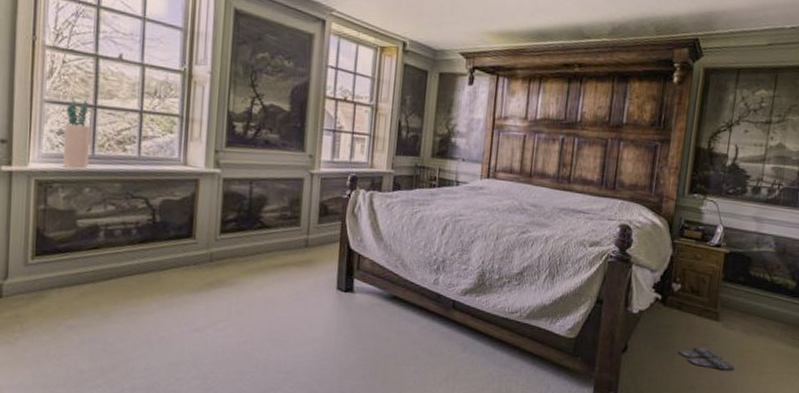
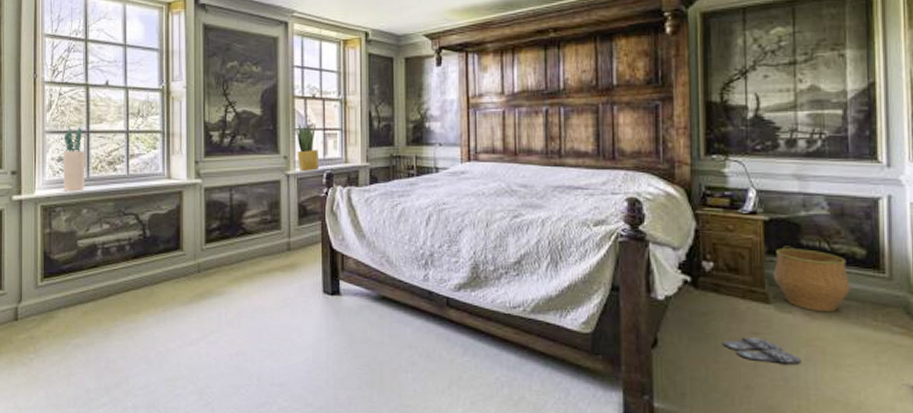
planter: none [322,123,346,173] -> present [294,123,320,172]
basket: none [725,275,781,331] -> present [773,246,850,313]

